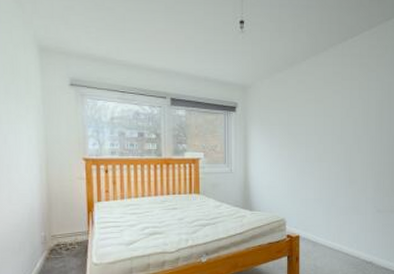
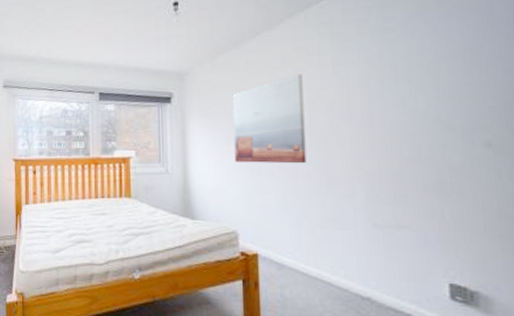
wall art: none [285,94,338,166] -> present [232,74,307,164]

